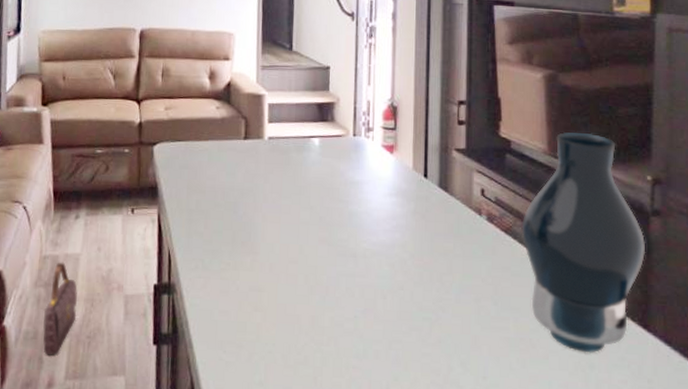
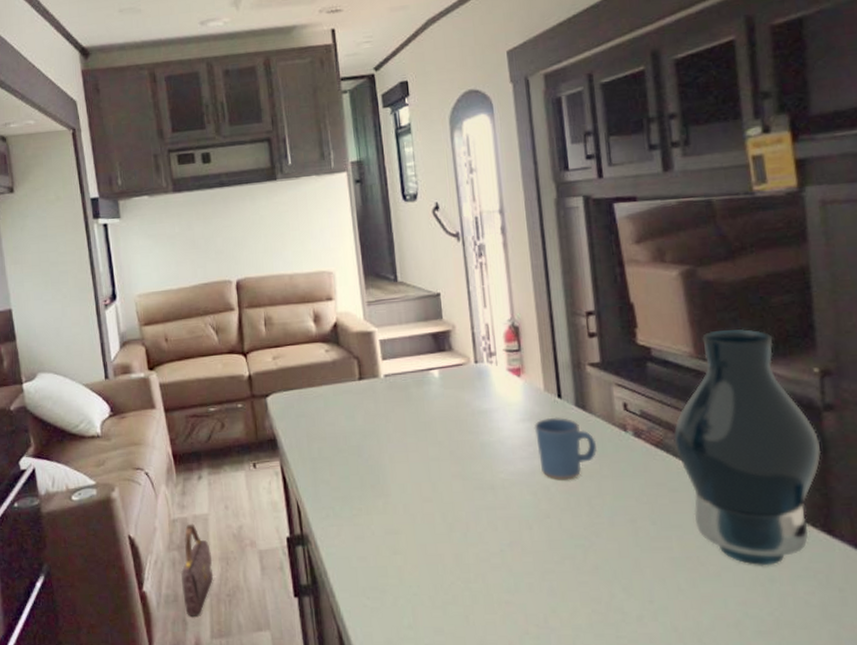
mug: none [399,195,453,256] -> present [534,417,597,480]

